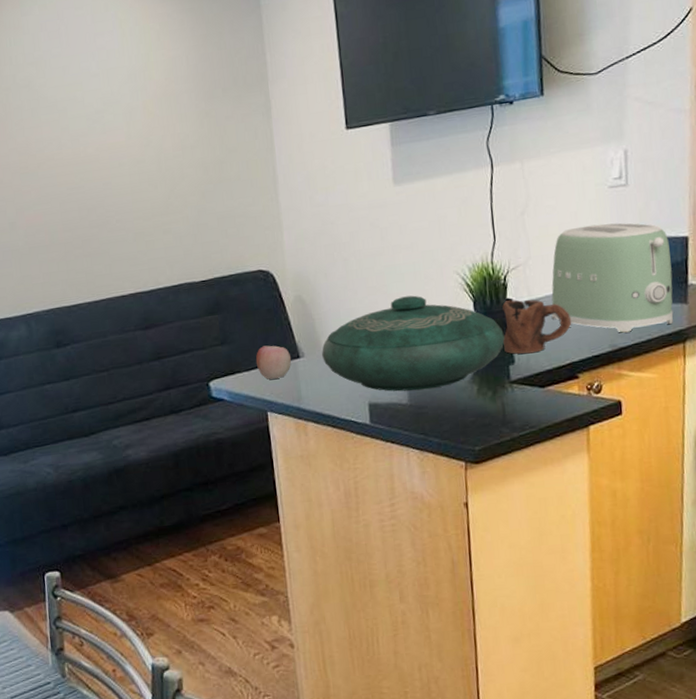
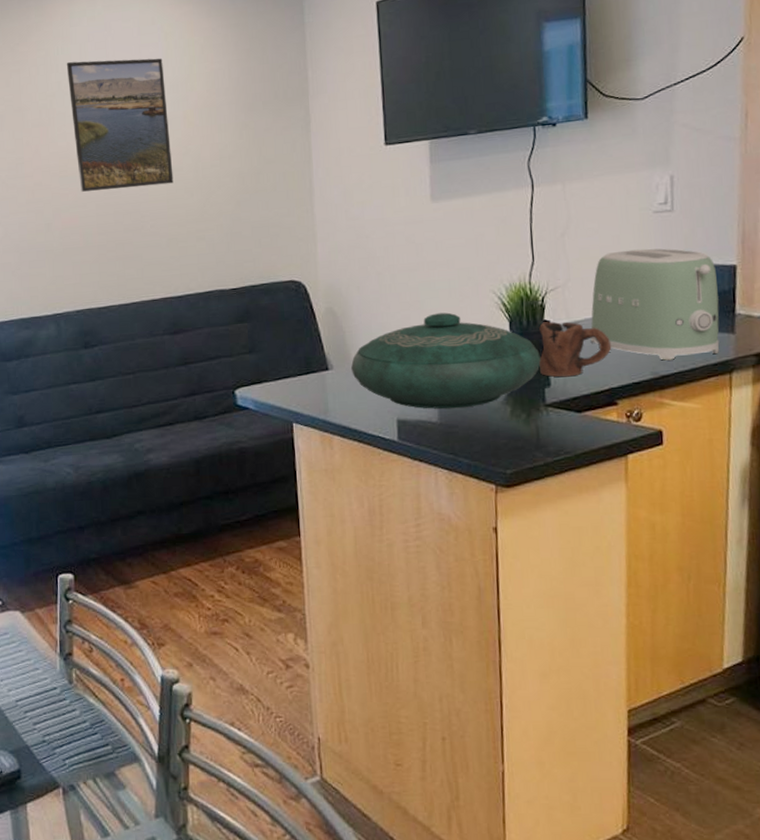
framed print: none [20,46,137,189] -> present [66,58,174,192]
apple: present [255,345,292,380] -> none [283,356,320,390]

